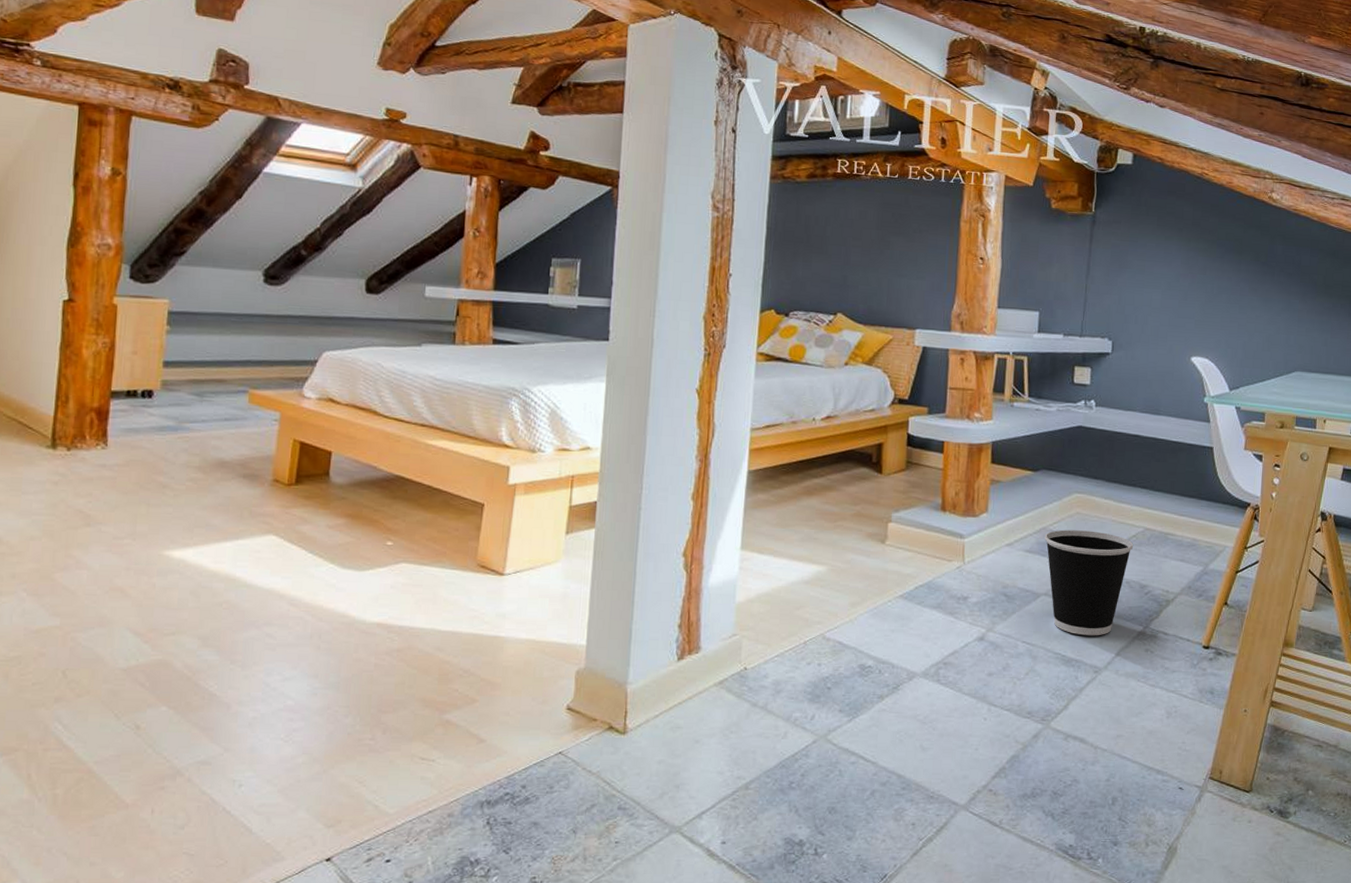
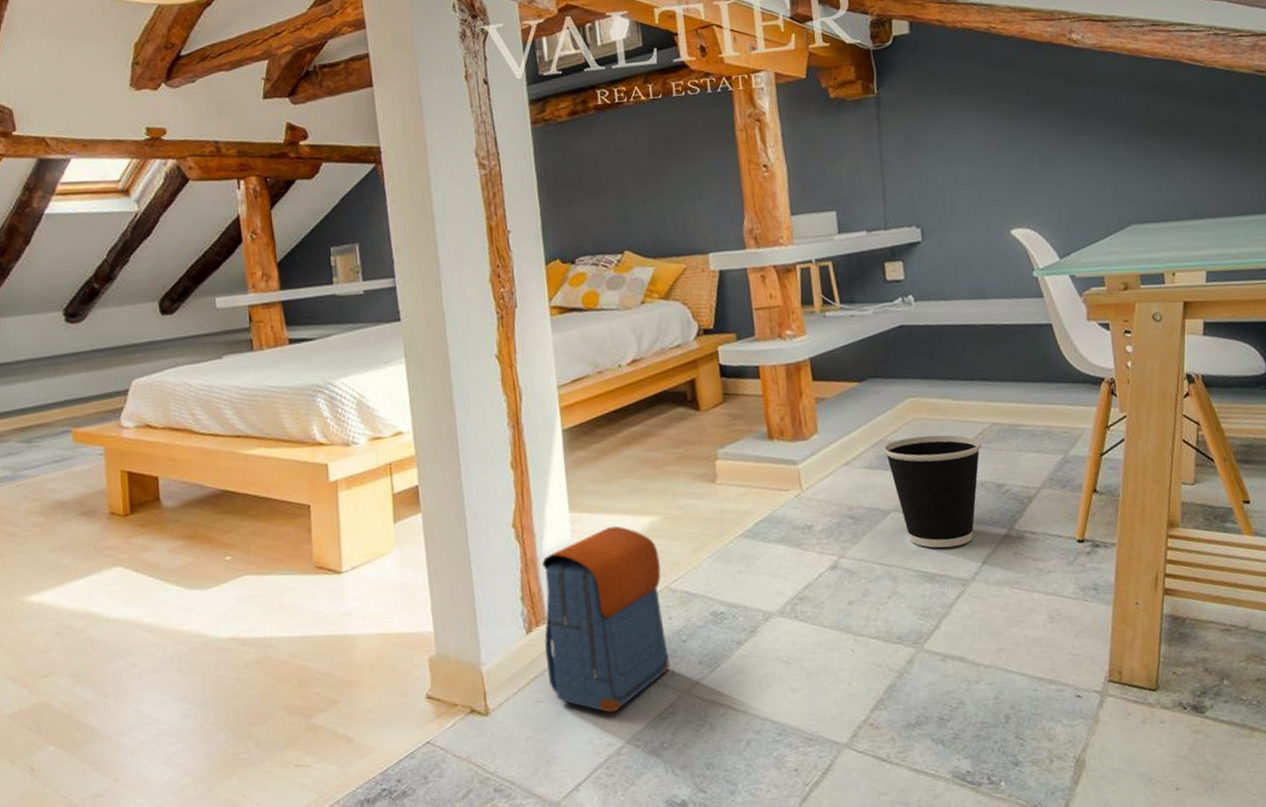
backpack: none [692,569,819,747] -> present [541,526,670,713]

